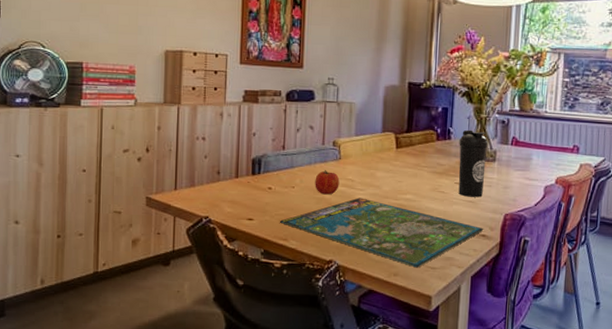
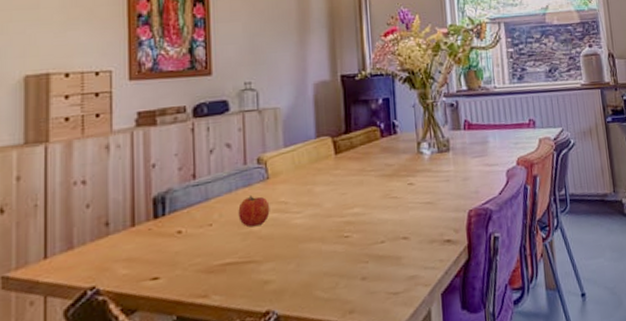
board game: present [279,197,484,268] -> none [195,222,448,298]
water bottle: present [458,129,488,197] -> none [406,119,441,198]

